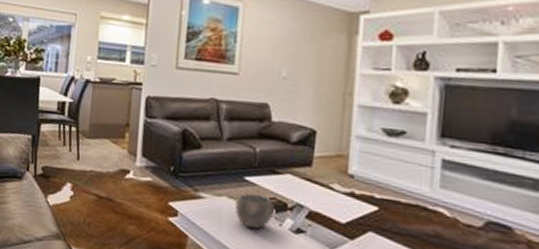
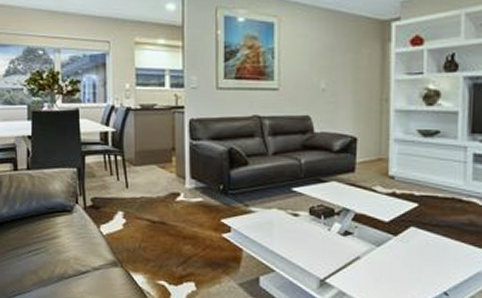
bowl: present [234,193,274,230] -> none [285,203,322,236]

